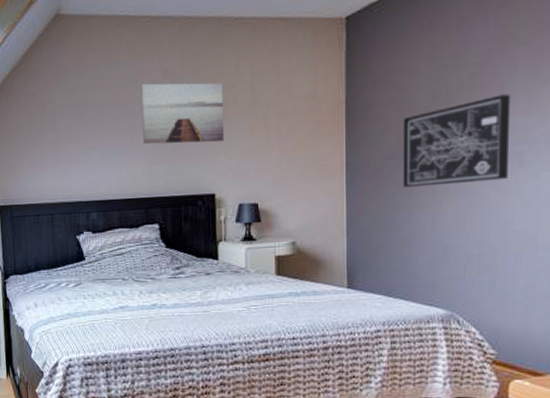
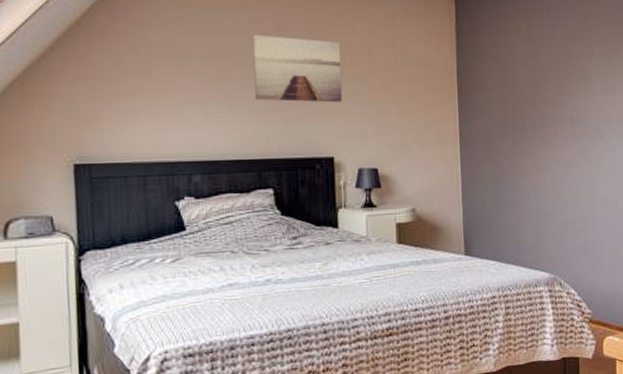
wall art: present [403,94,511,188] -> none [507,76,592,157]

